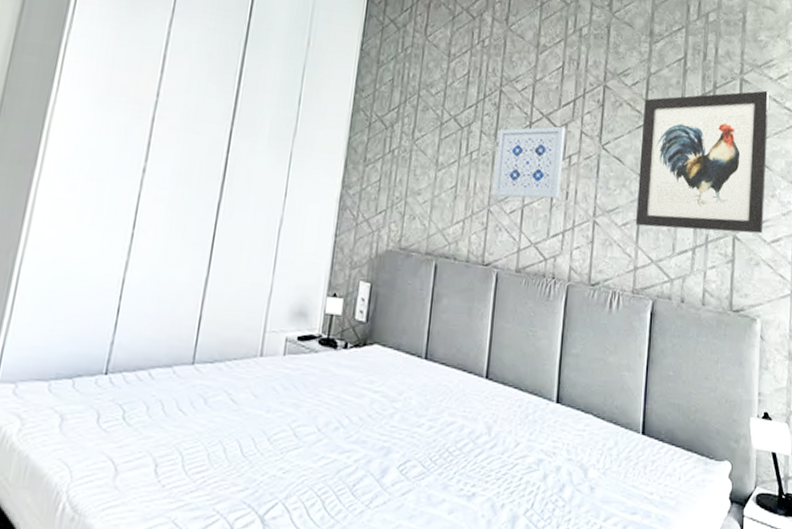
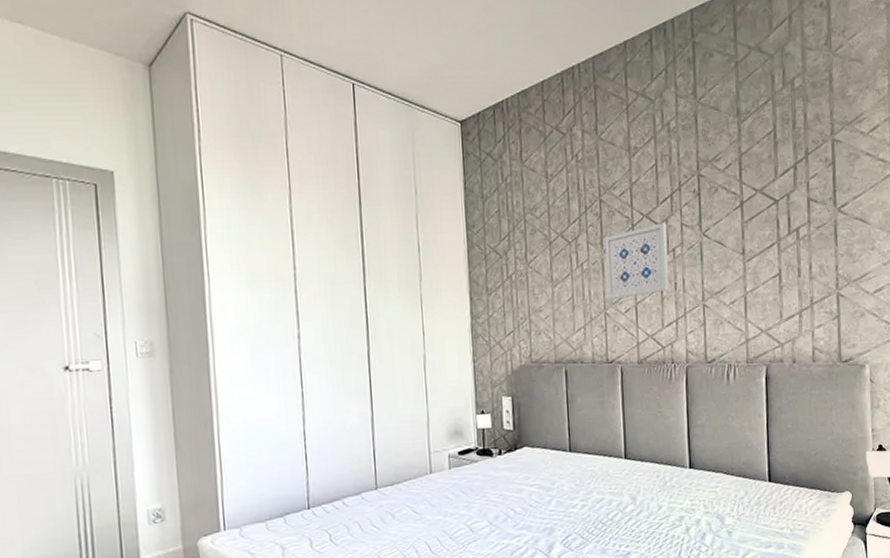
wall art: present [636,90,769,234] -> none [739,146,866,301]

